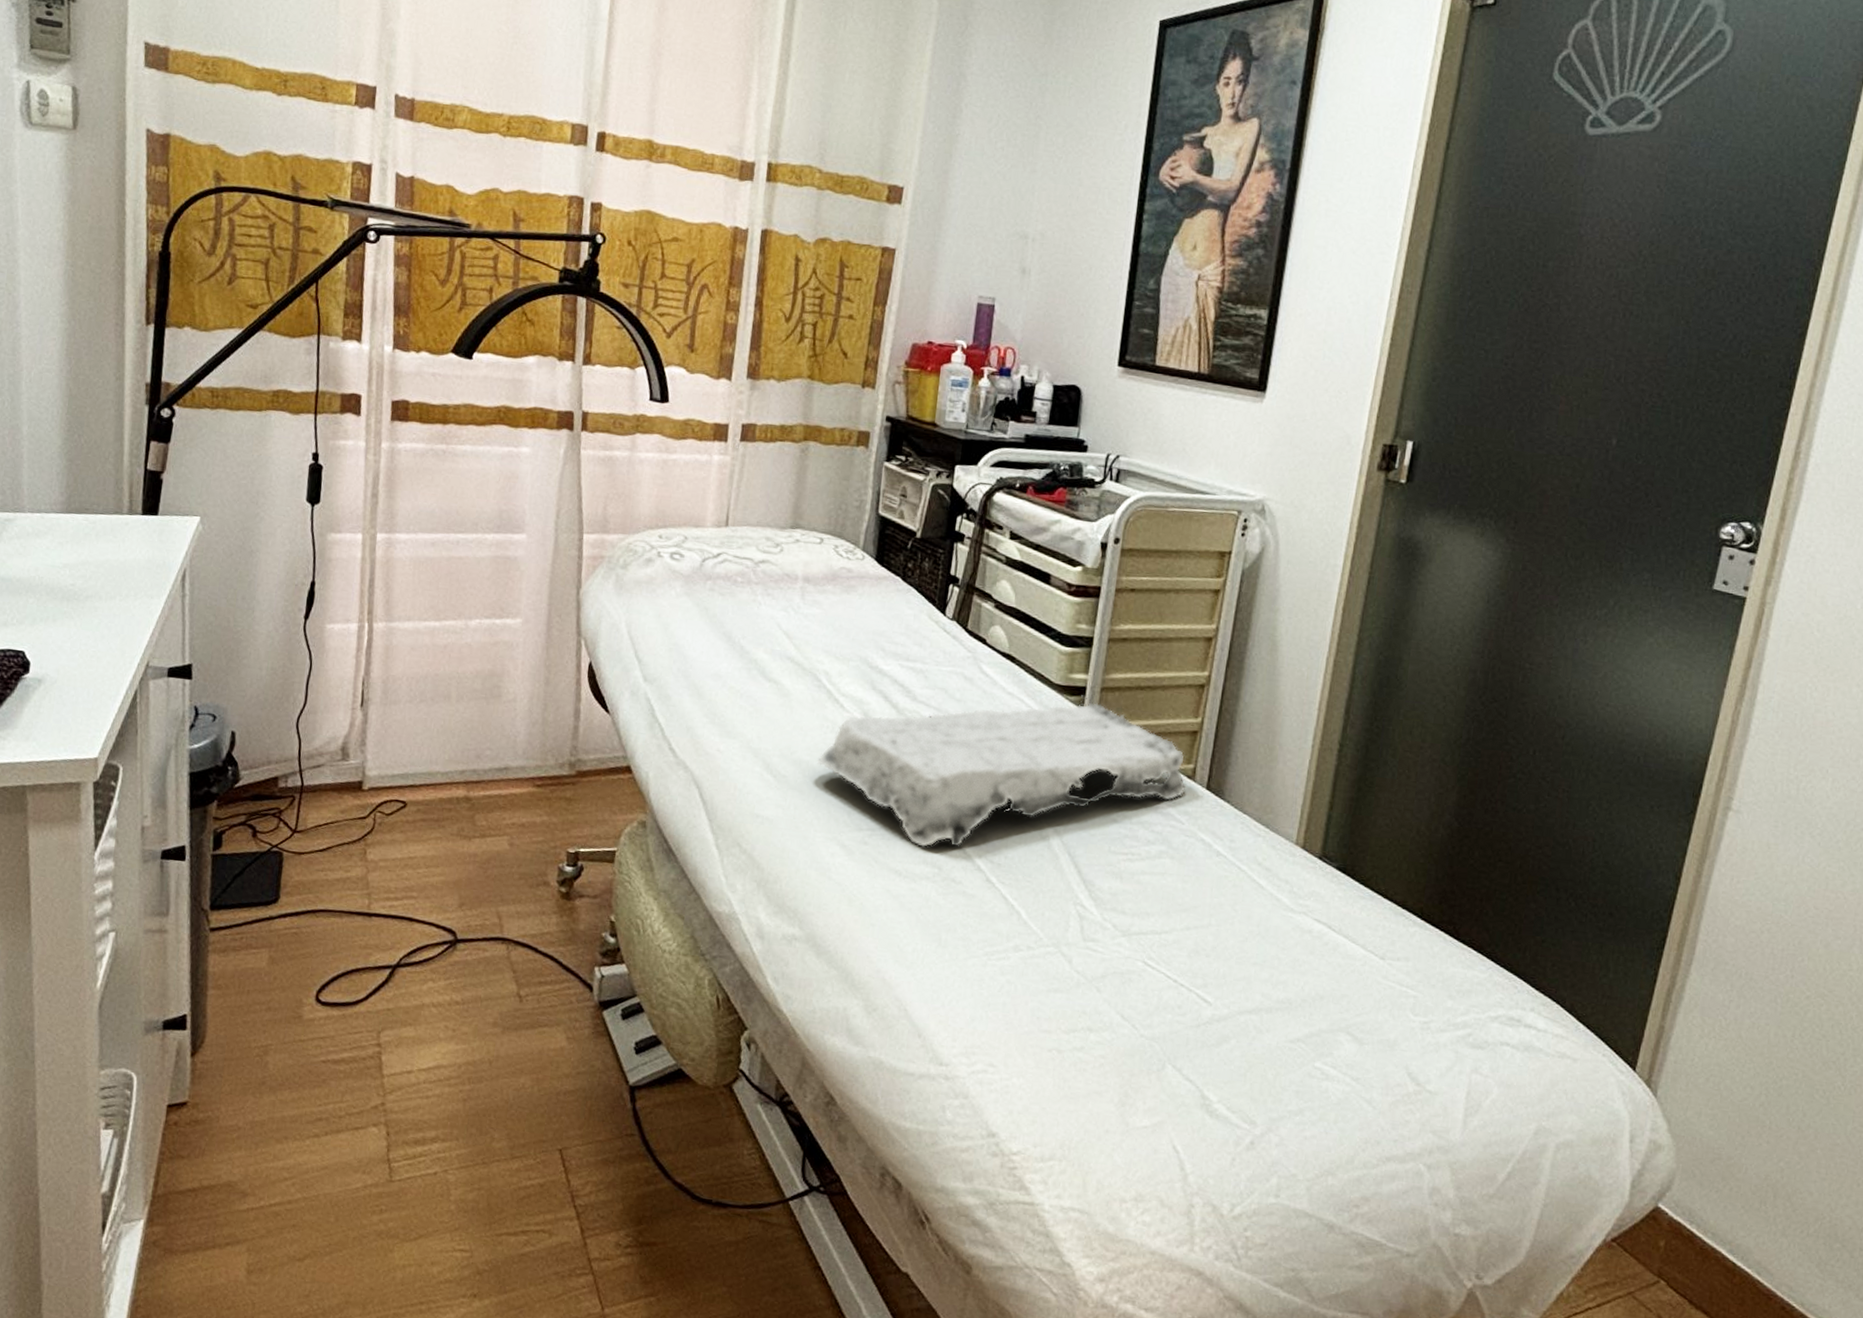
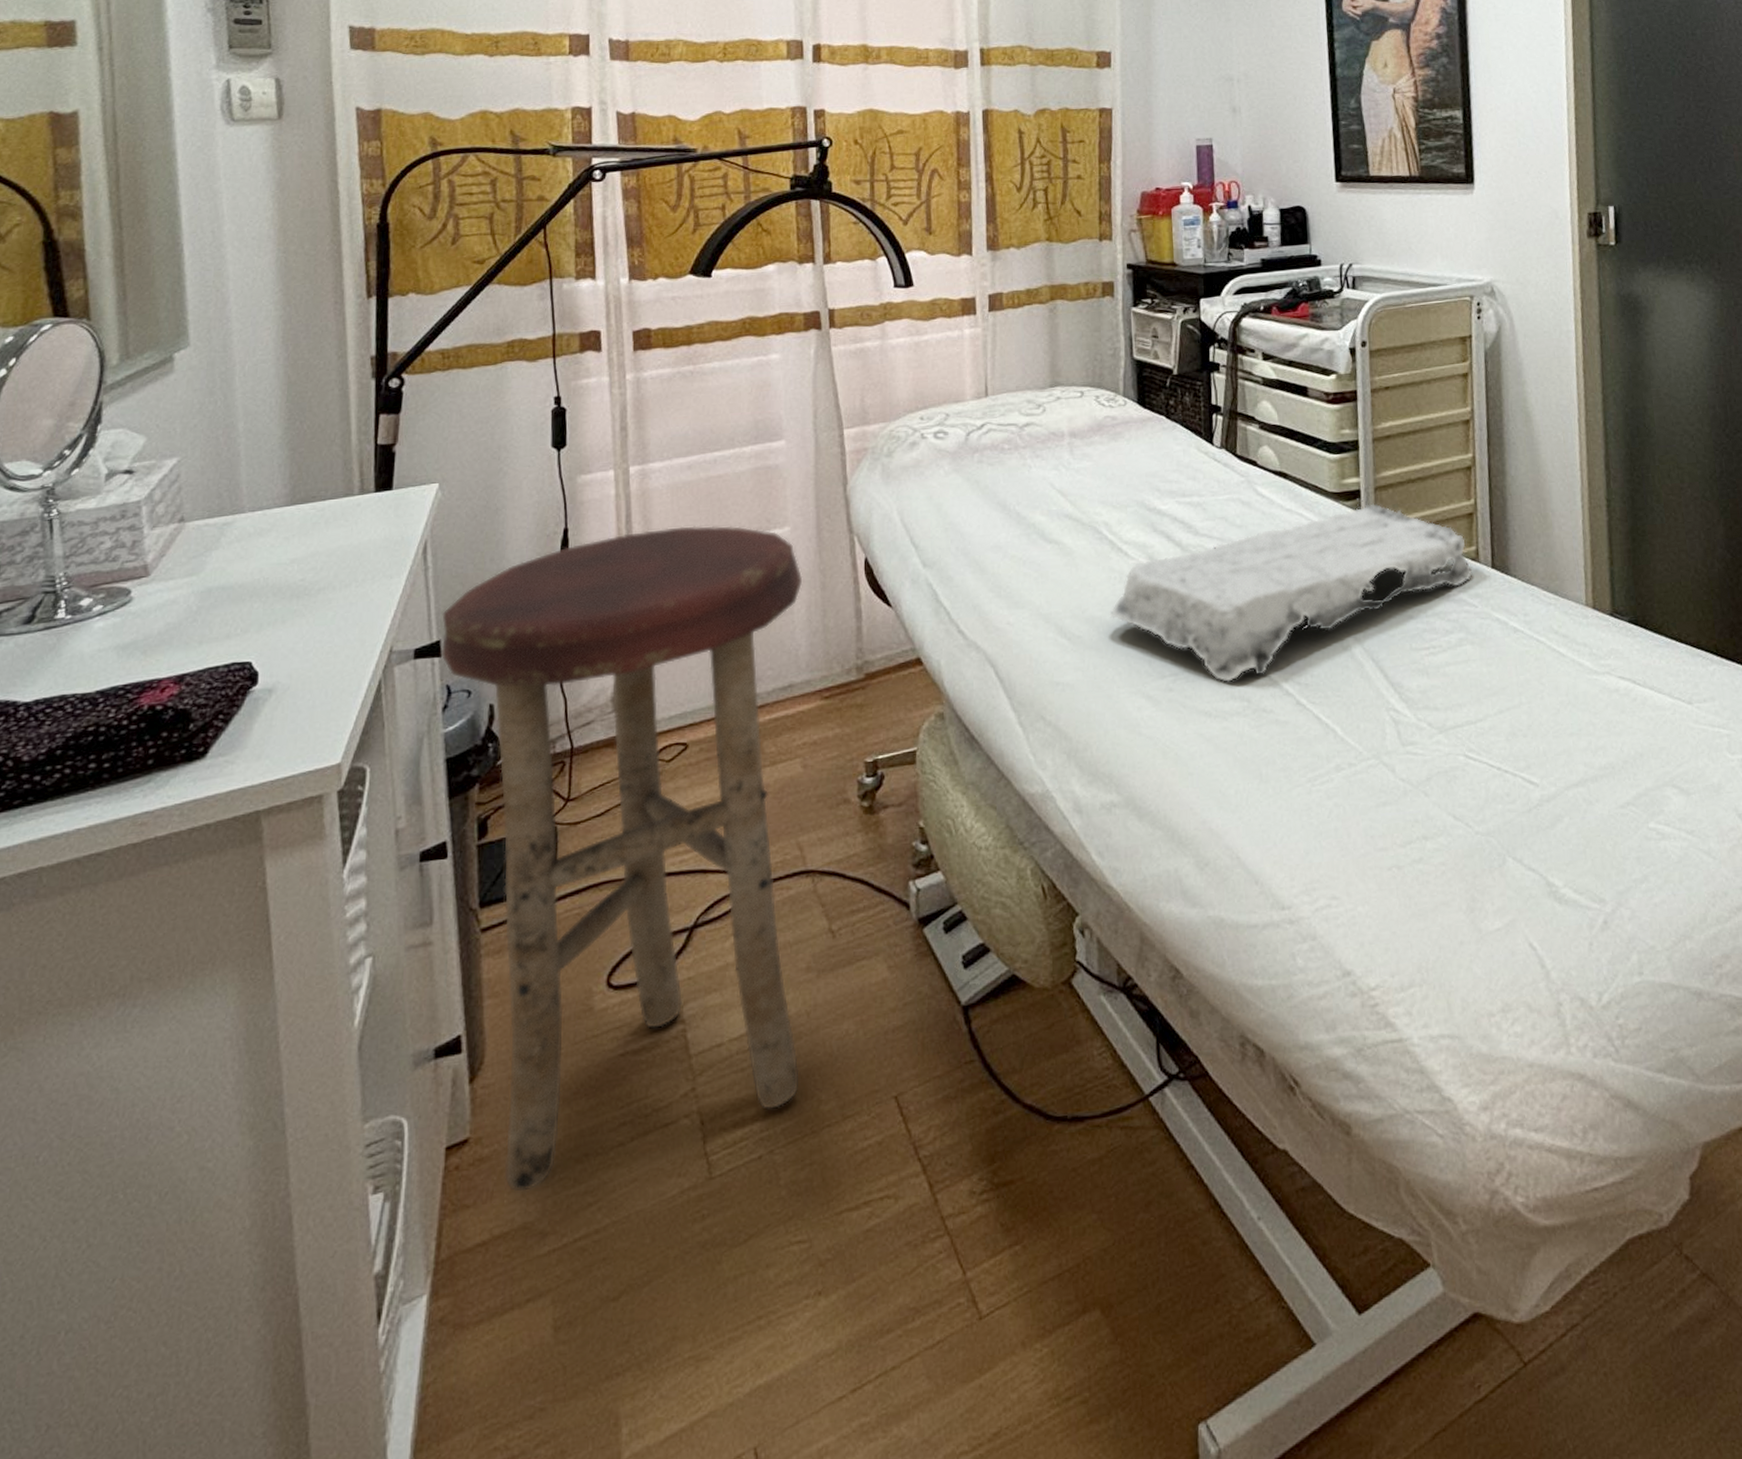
stool: none [191,596,529,1156] -> present [440,526,803,1192]

